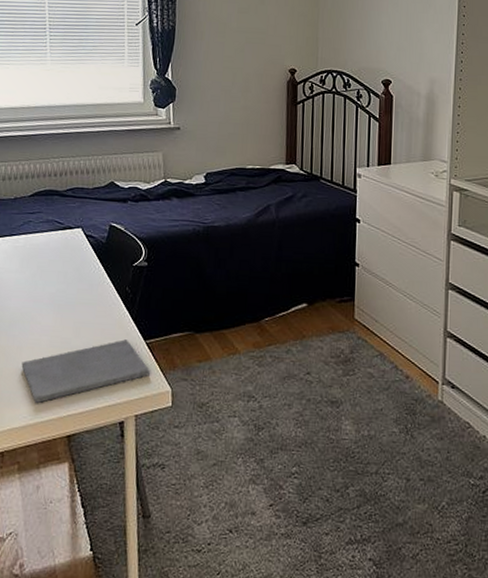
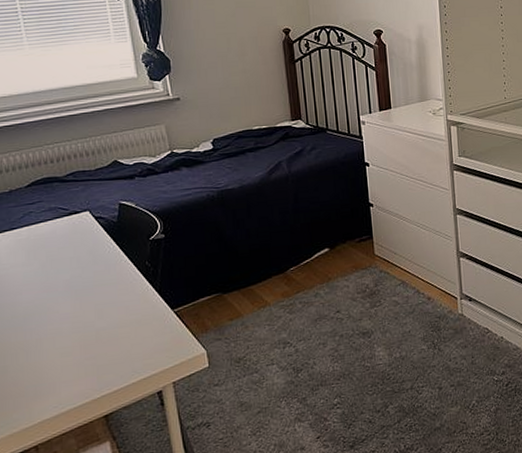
notepad: present [21,339,150,403] -> none [44,312,182,391]

